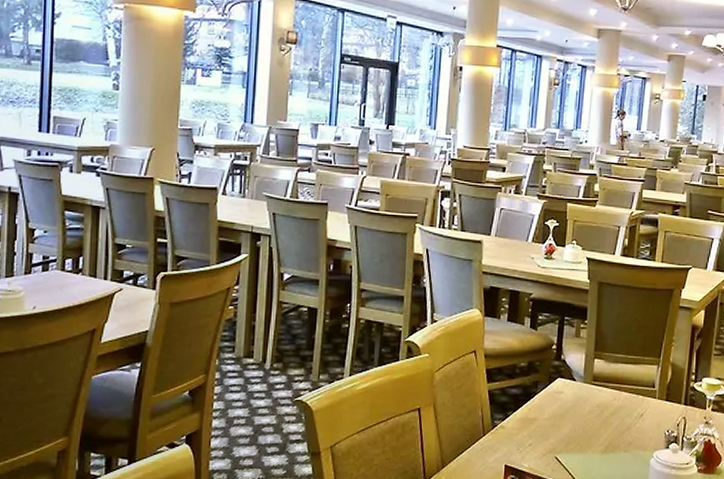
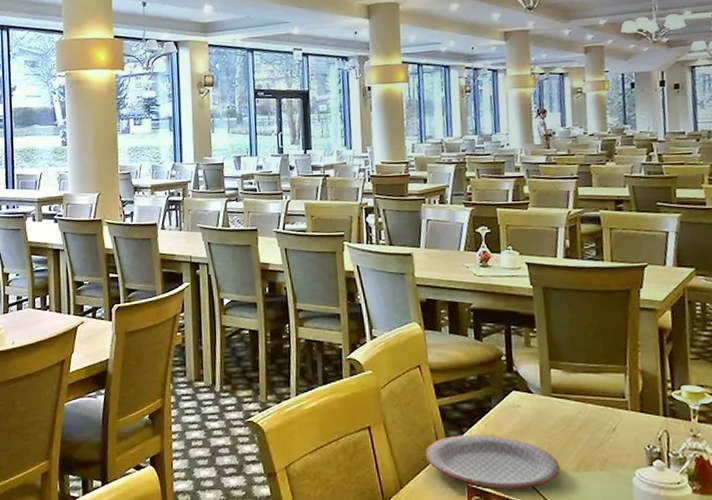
plate: none [469,418,590,468] -> present [425,434,561,489]

